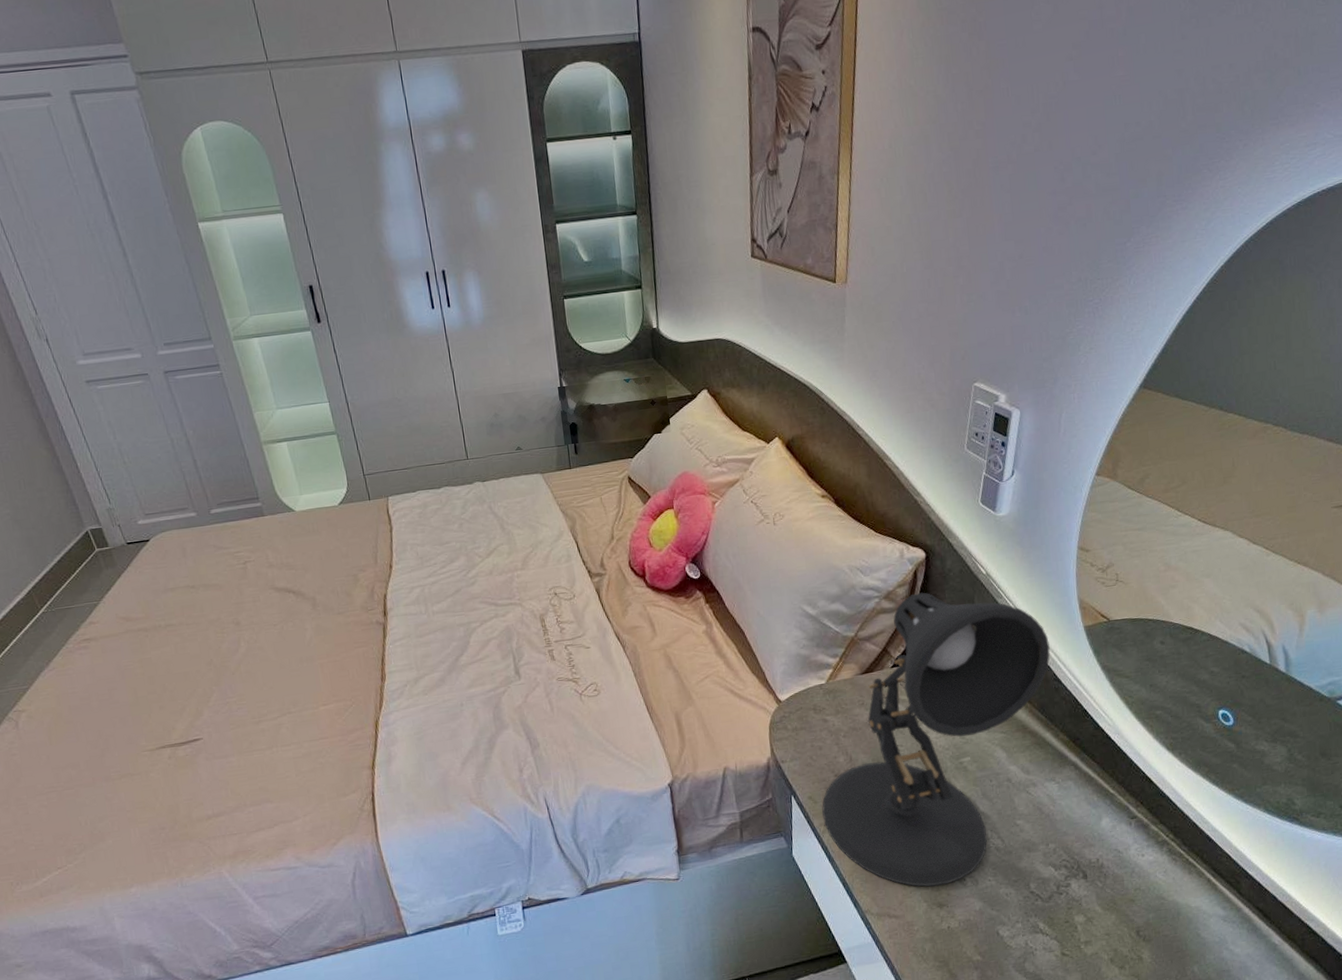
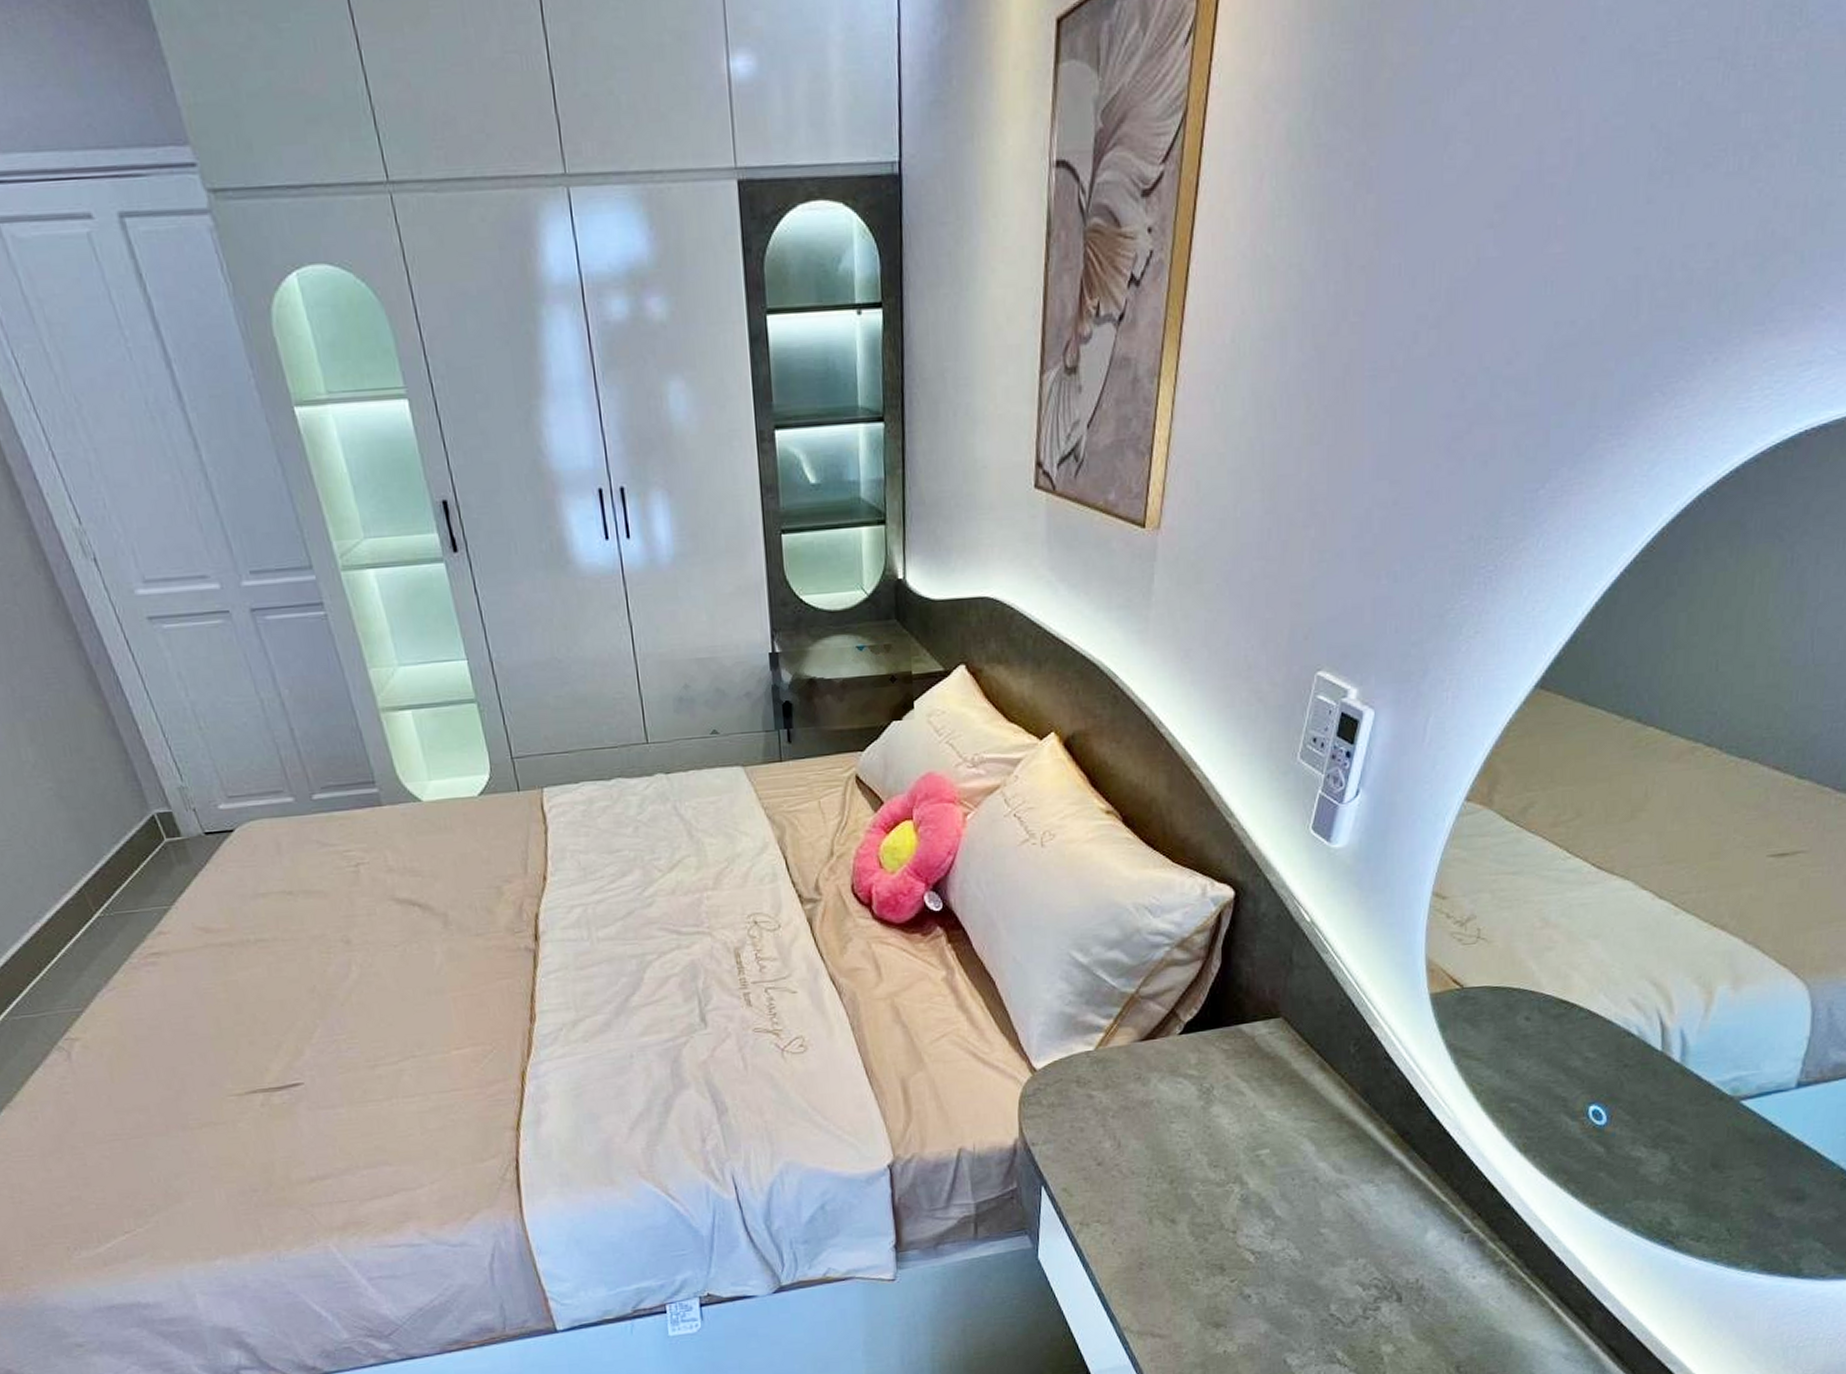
desk lamp: present [822,592,1051,887] -> none [1079,941,1383,1303]

